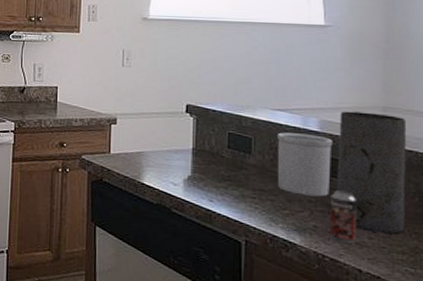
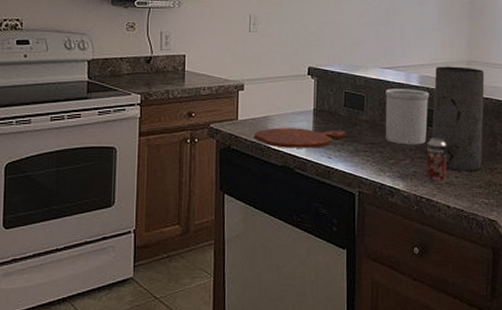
cutting board: none [127,164,232,189] -> present [254,128,347,148]

